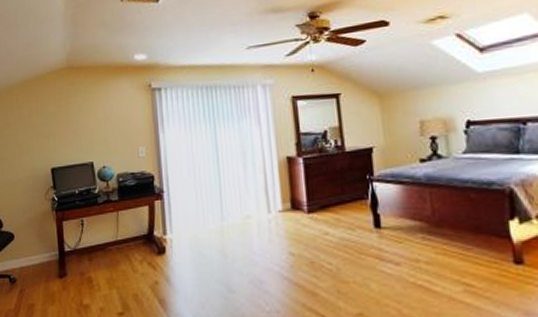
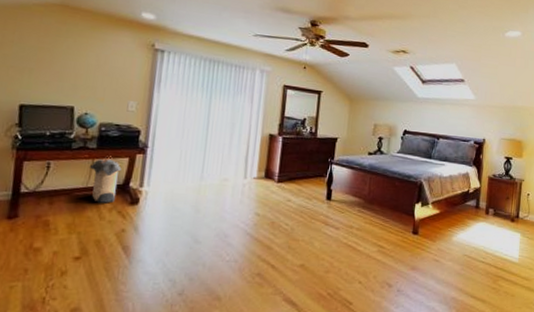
laundry hamper: none [115,206,144,255] -> present [89,156,122,203]

